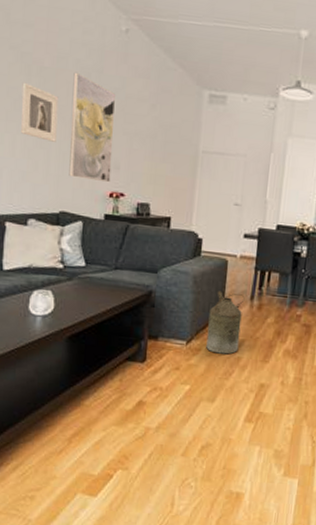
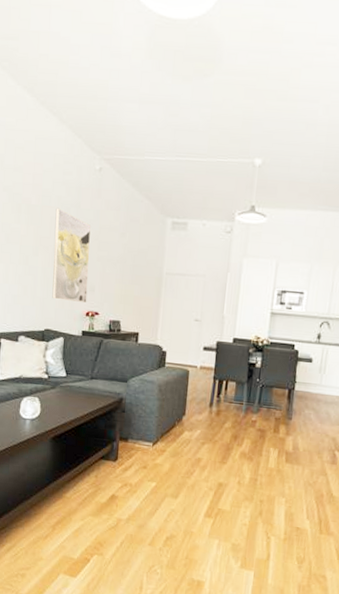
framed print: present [21,82,59,142] -> none [13,219,44,269]
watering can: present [206,291,245,355] -> none [170,398,205,456]

